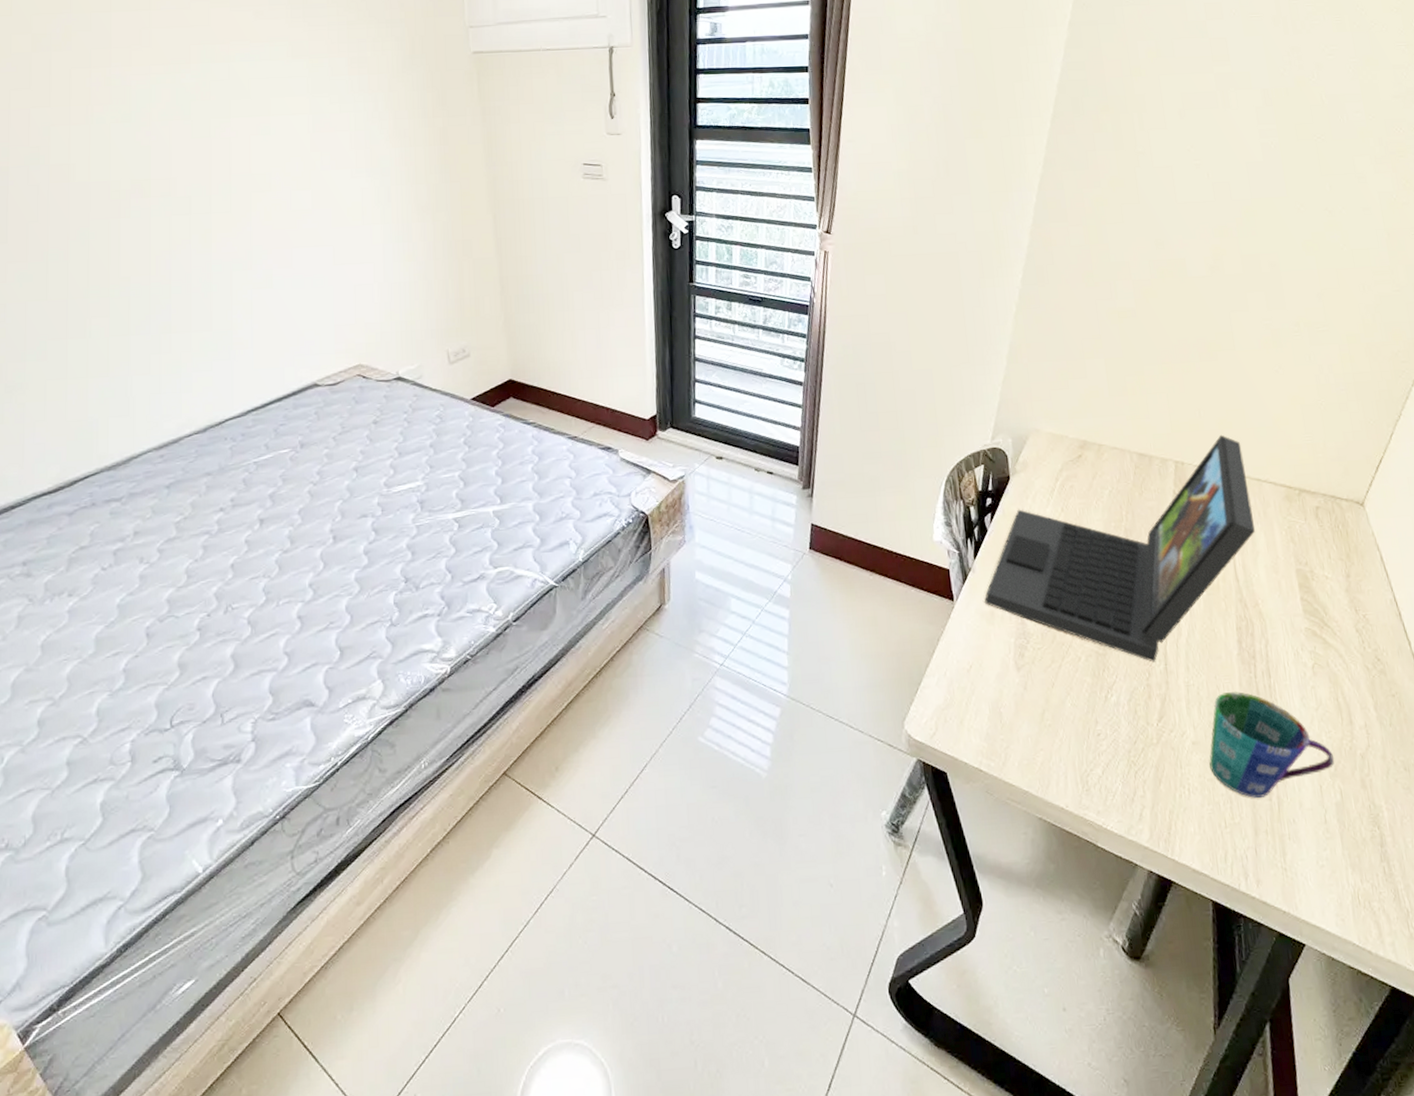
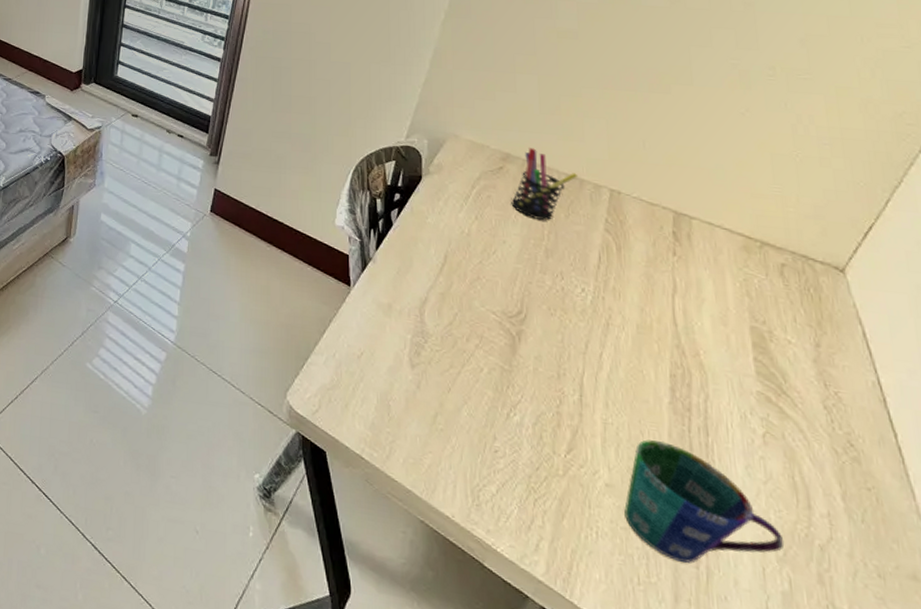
laptop: present [984,434,1256,663] -> none [382,170,703,391]
pen holder: none [1091,432,1146,501] -> present [511,148,577,220]

